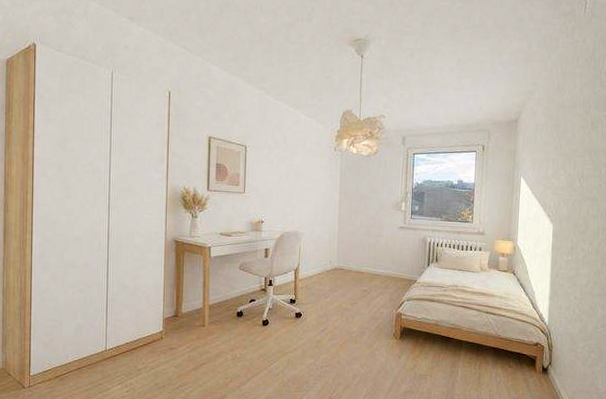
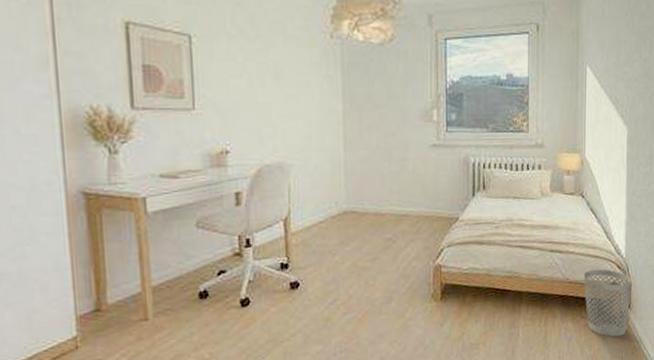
wastebasket: none [512,331,553,386] -> present [583,269,632,337]

